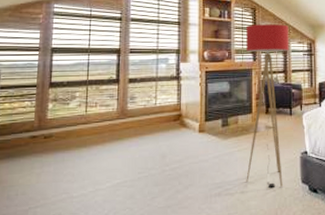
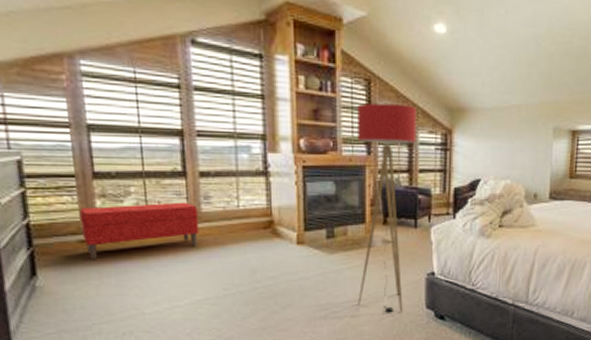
bench: none [34,102,125,151] -> present [79,202,199,259]

